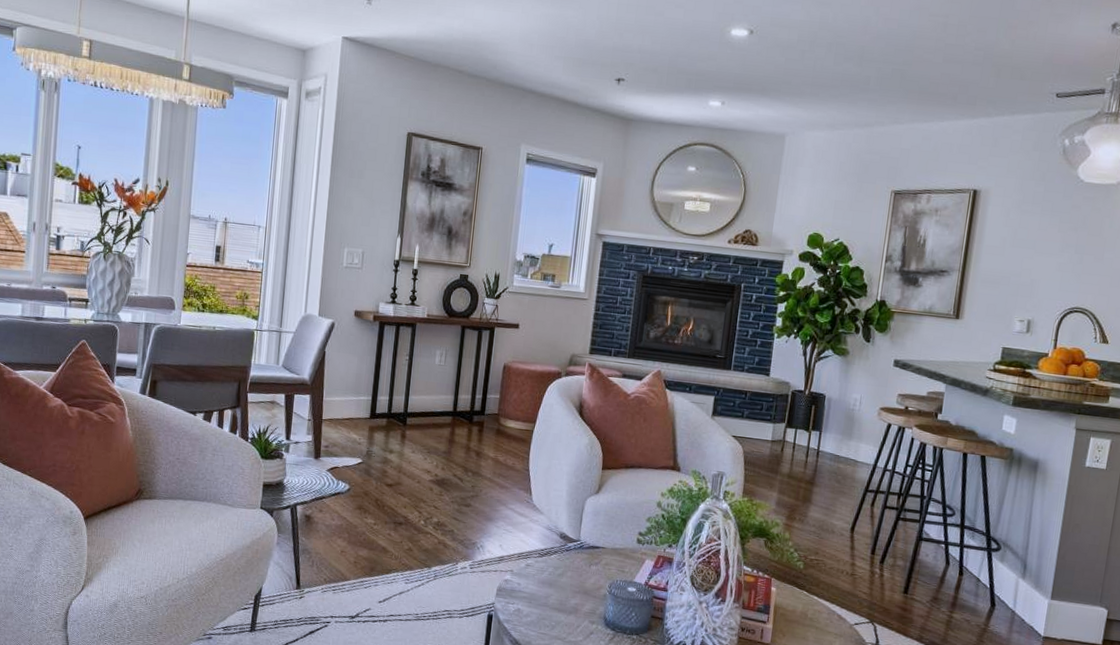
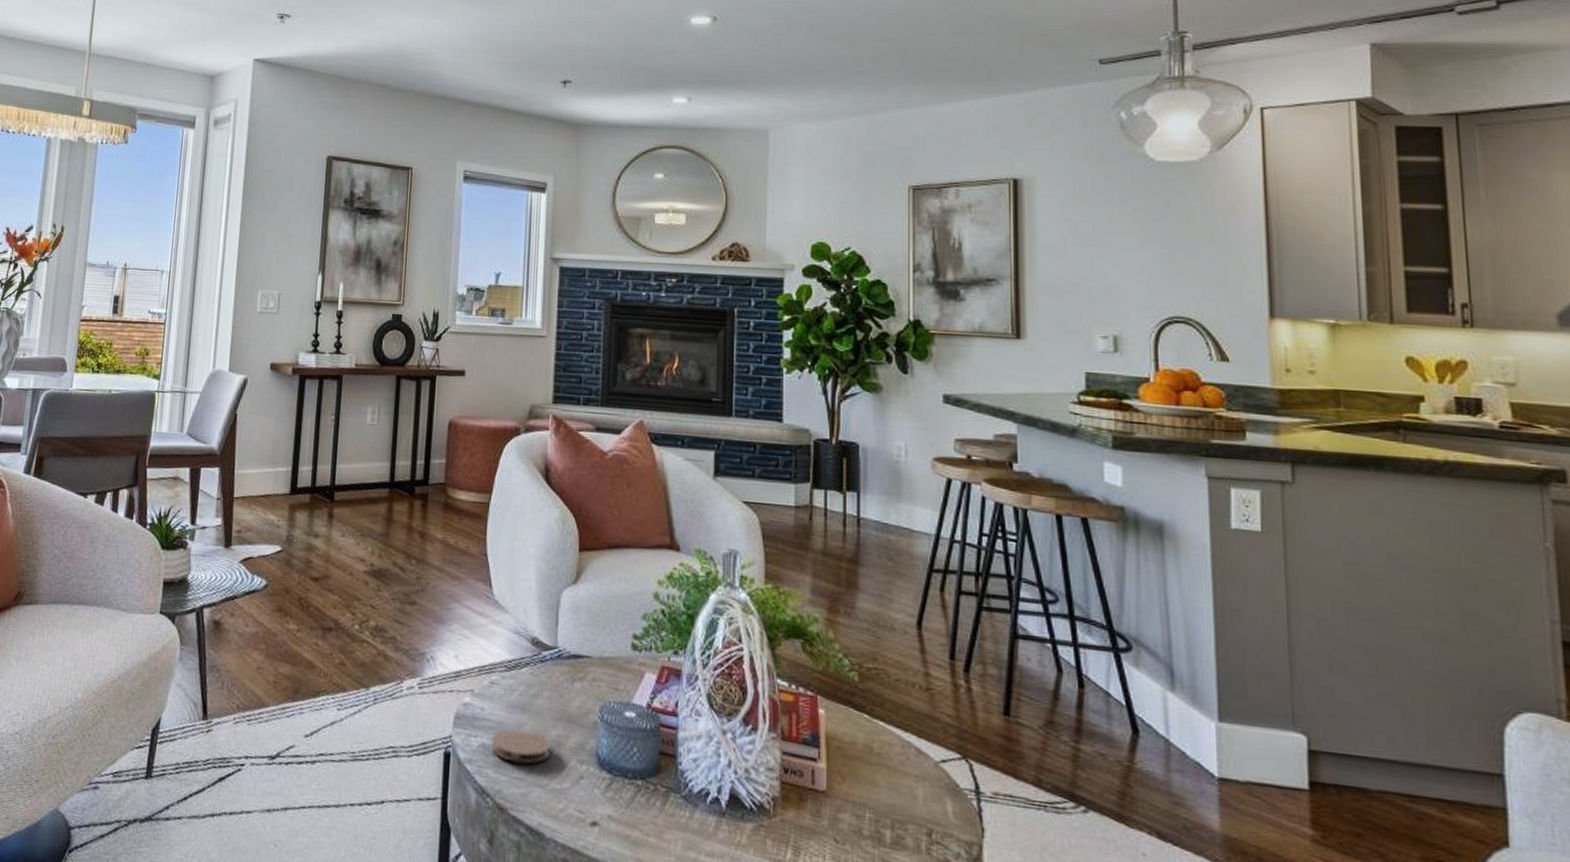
coaster: none [525,599,570,623] -> present [492,729,550,764]

